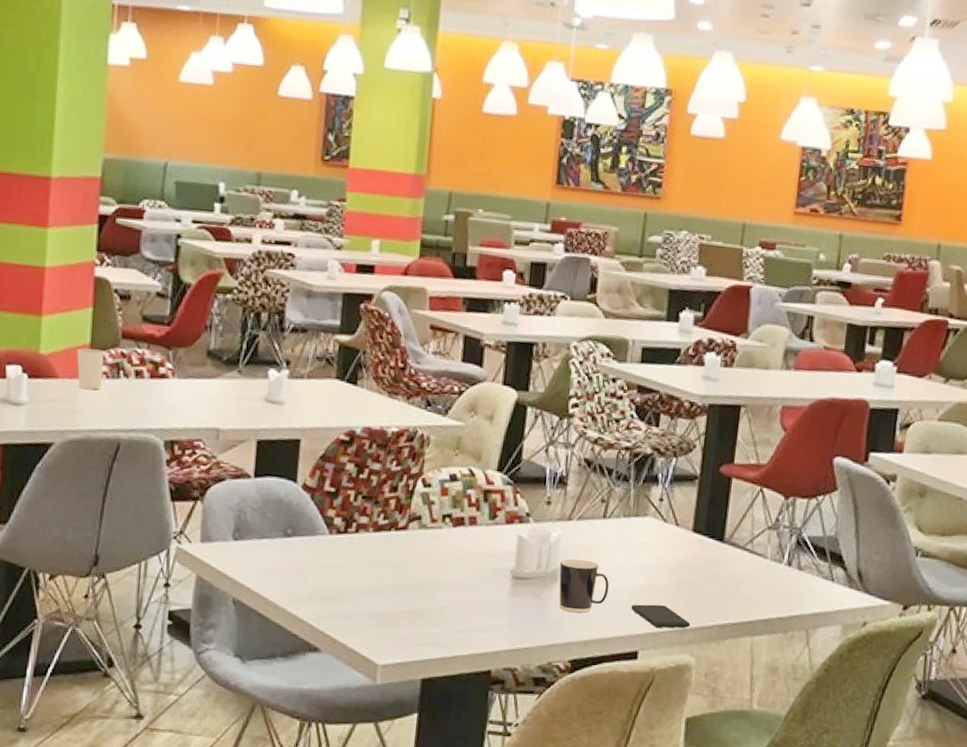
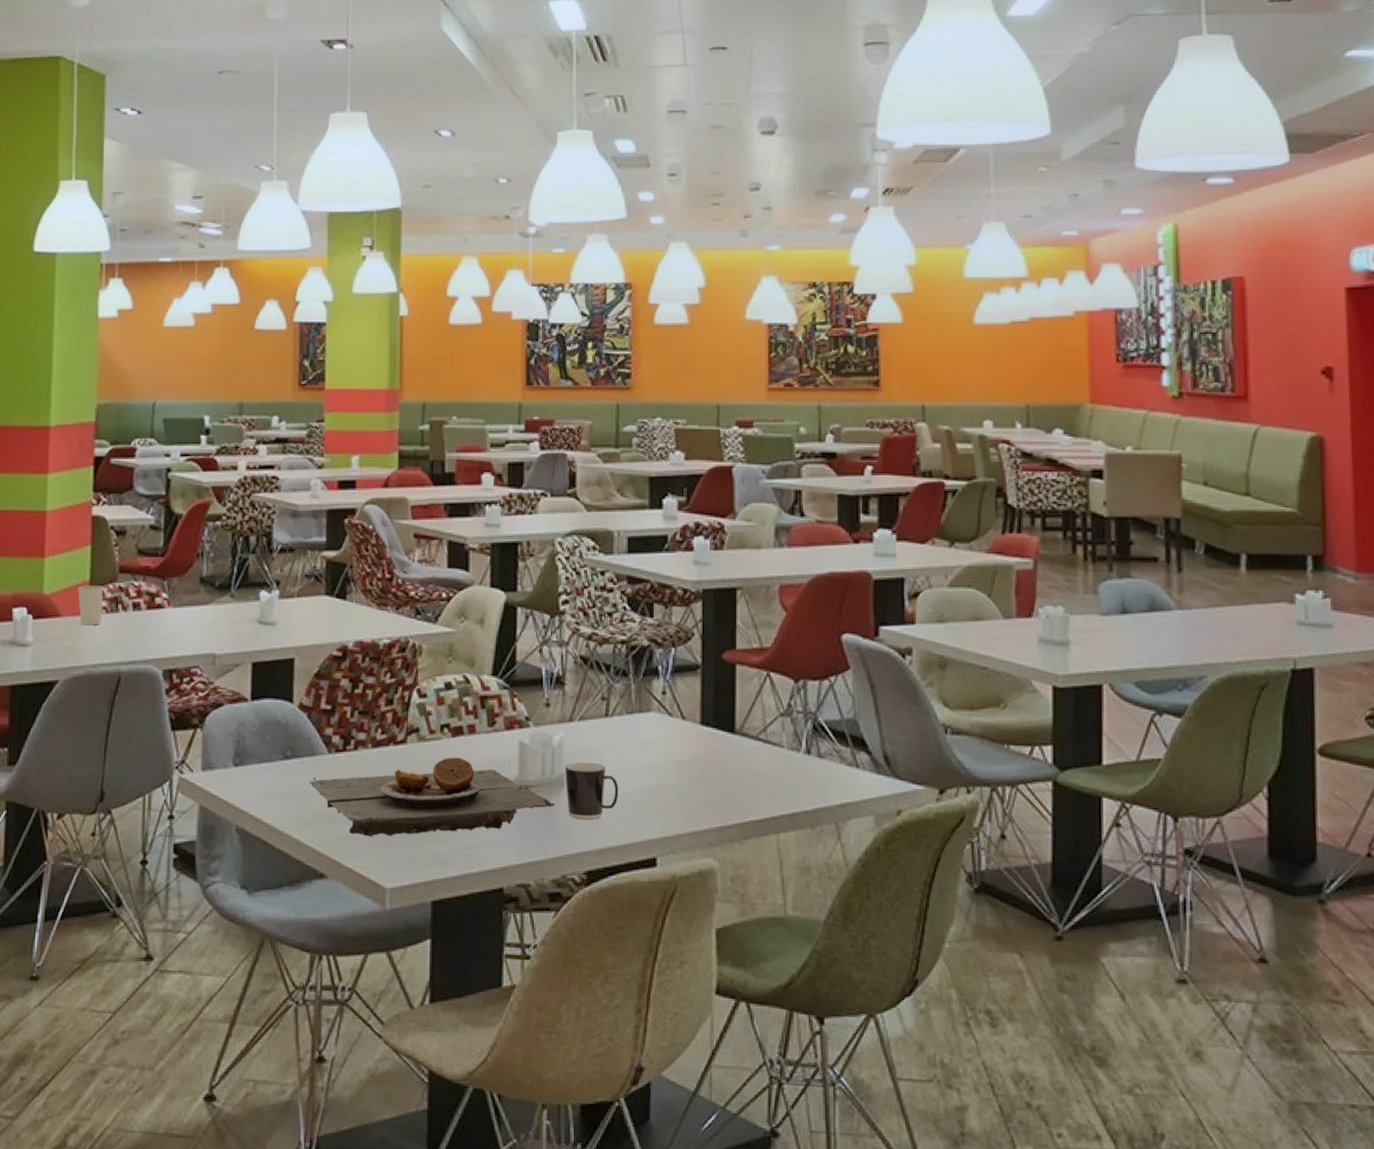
plate: none [307,545,548,616] -> present [308,757,556,837]
mobile phone: present [631,604,691,628] -> none [644,805,710,831]

